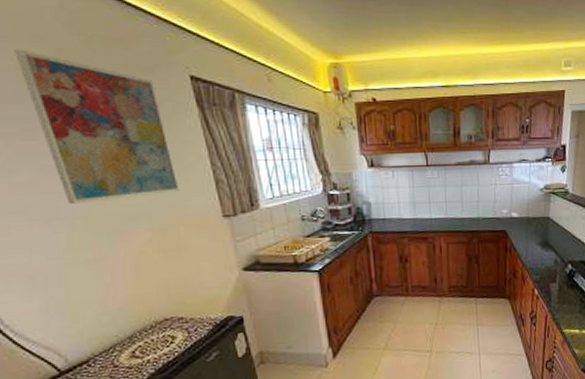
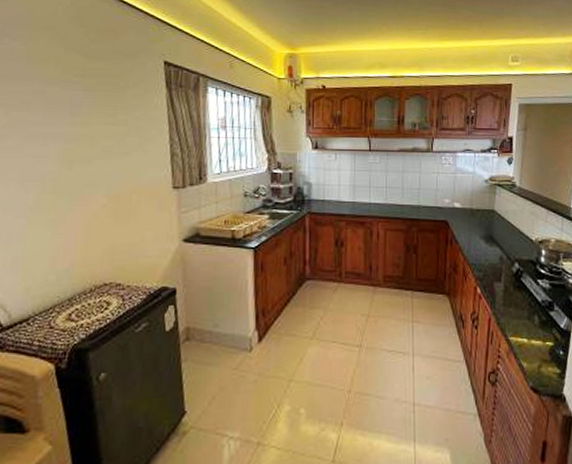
wall art: present [14,49,181,205] -> none [28,36,140,169]

